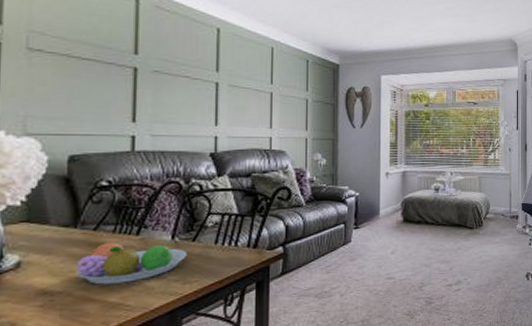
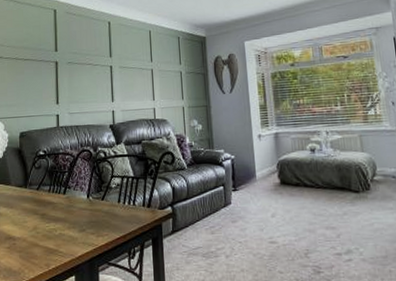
fruit bowl: present [76,242,188,285] -> none [27,199,99,234]

